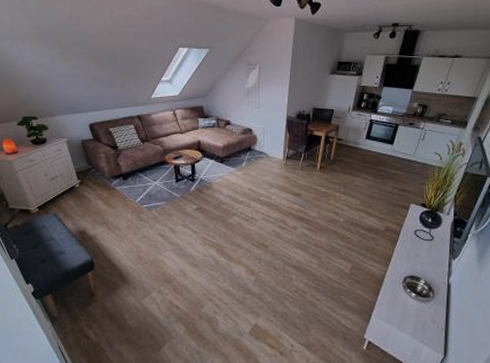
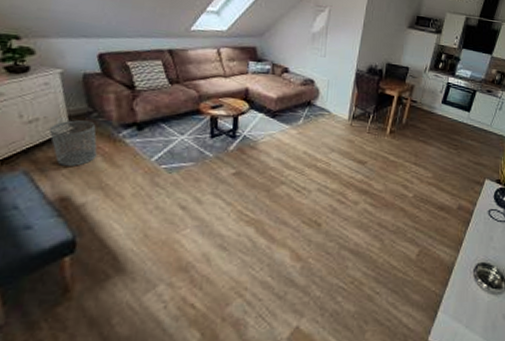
waste bin: none [66,175,99,209] -> present [49,120,98,166]

